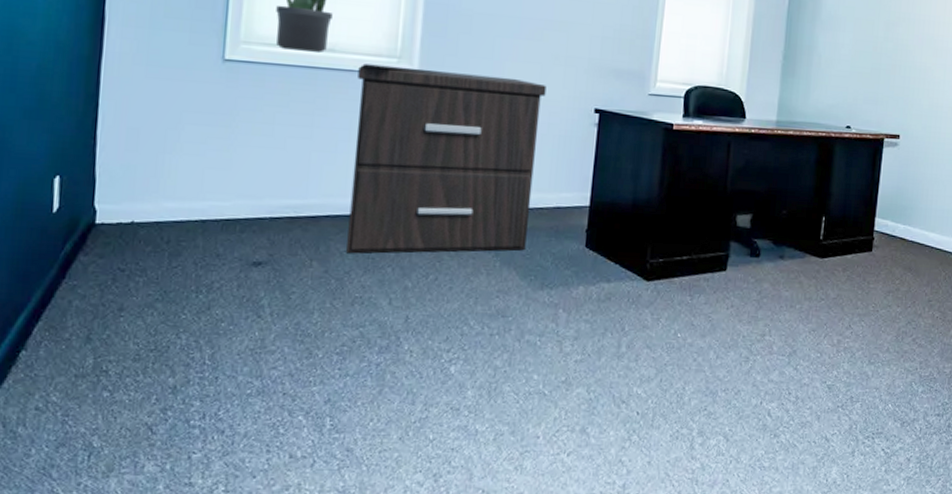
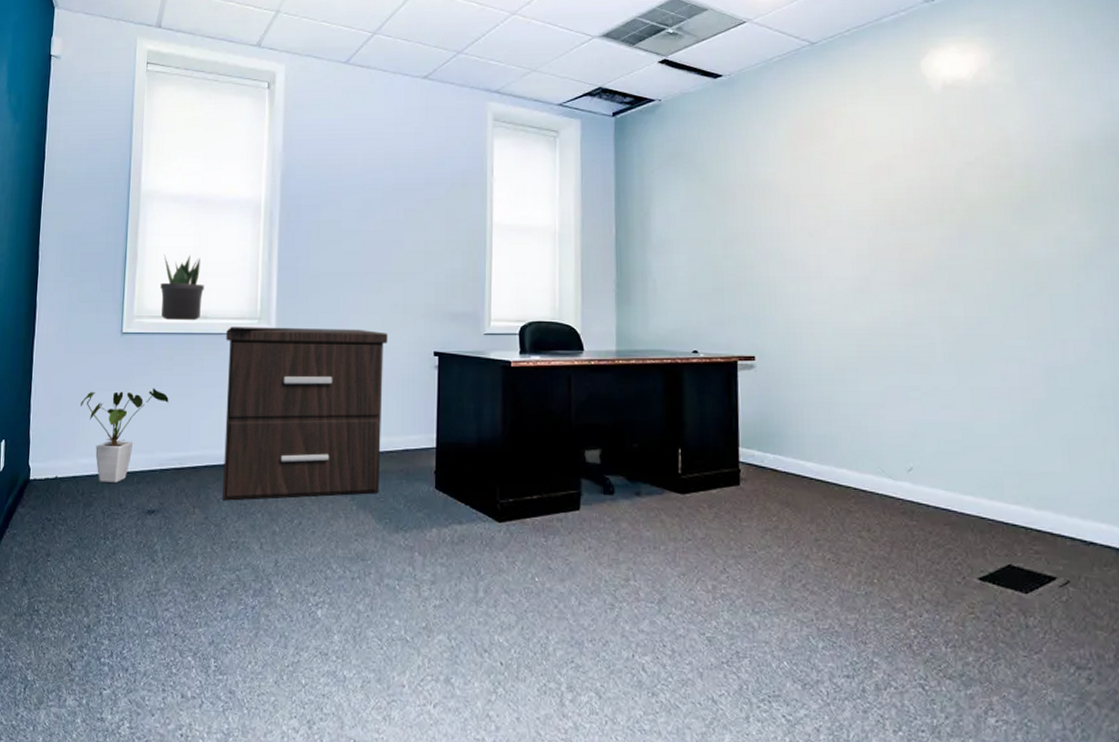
house plant: none [166,125,284,231] -> present [81,388,169,483]

